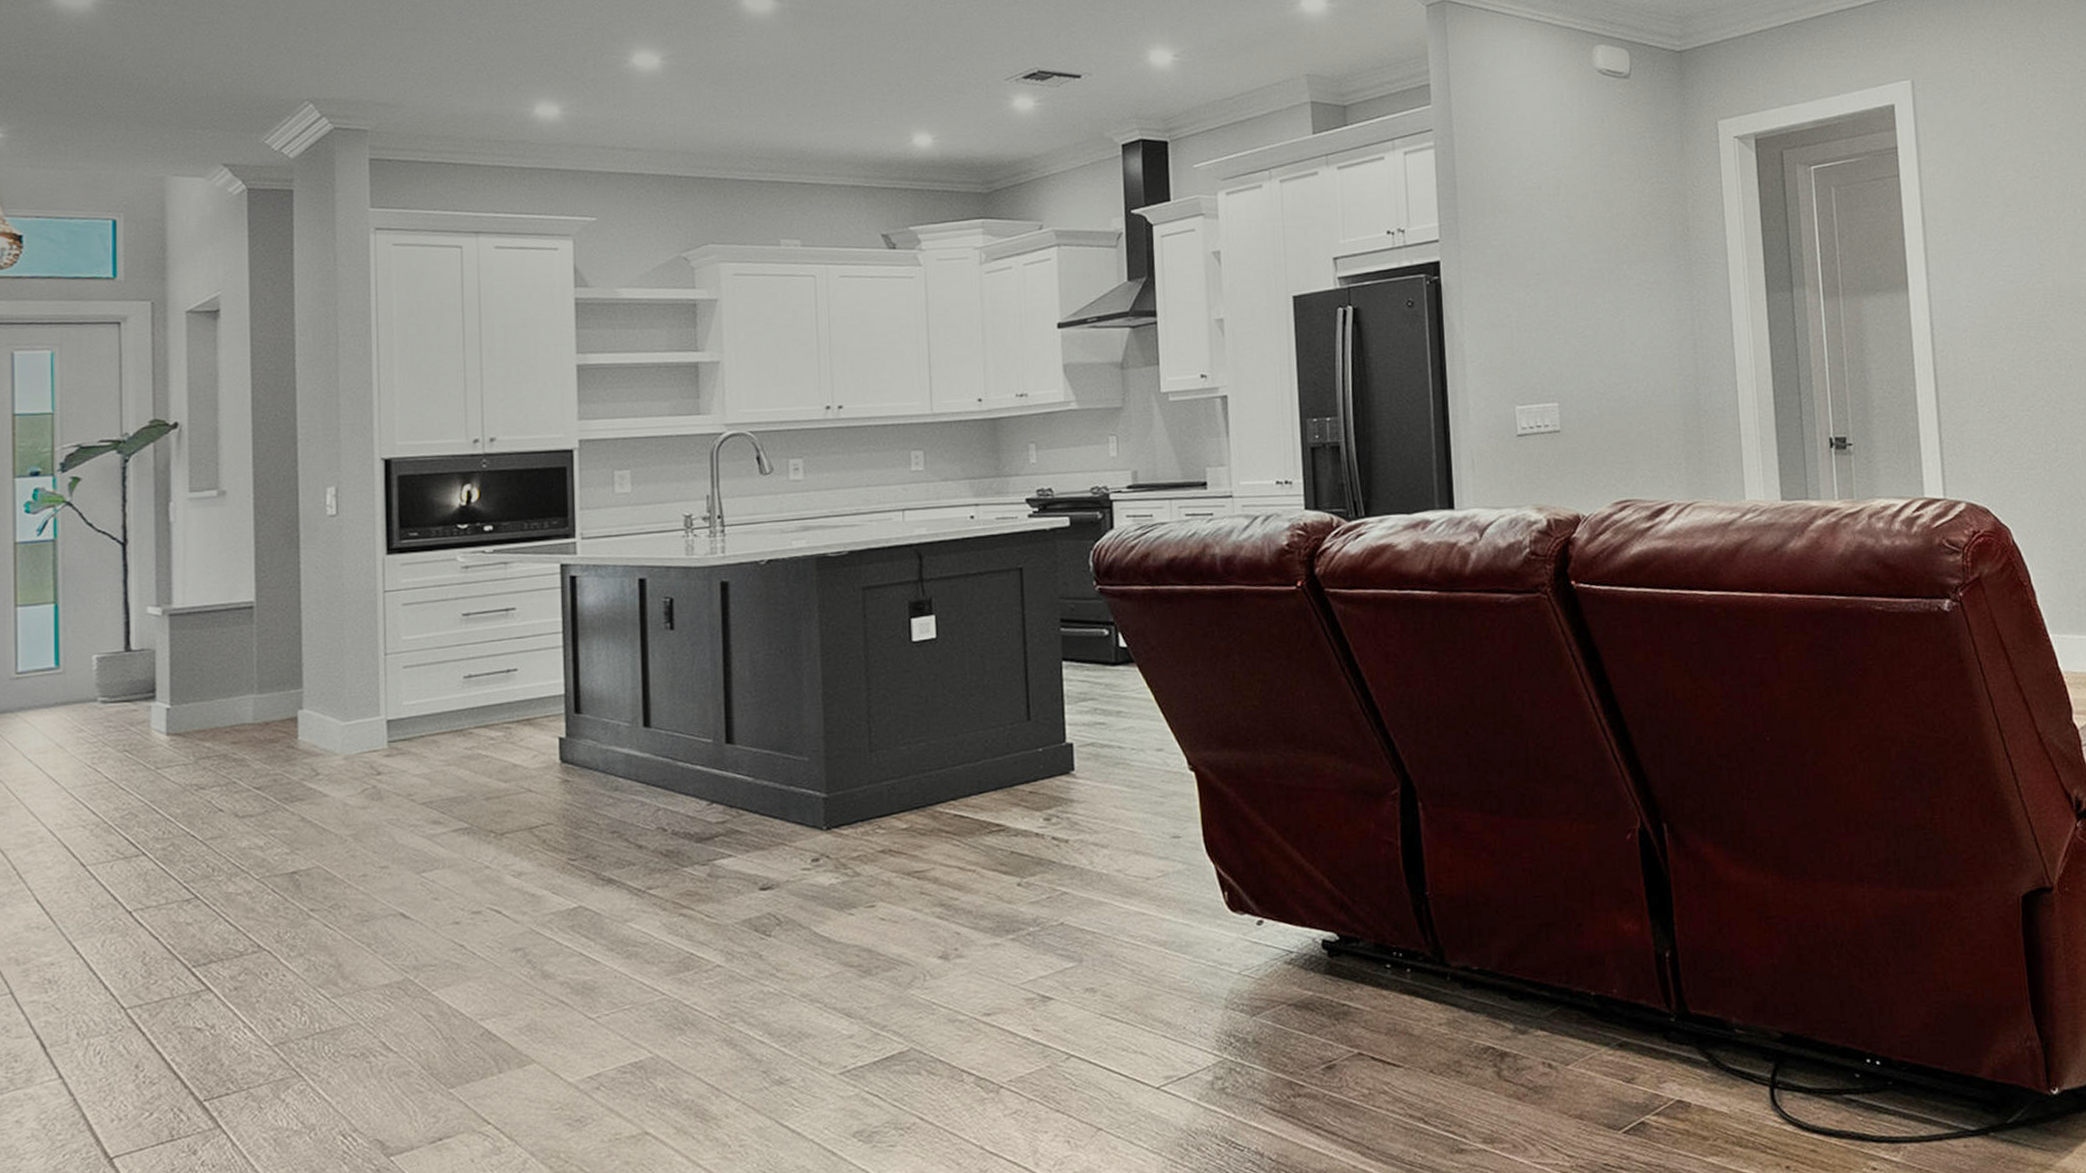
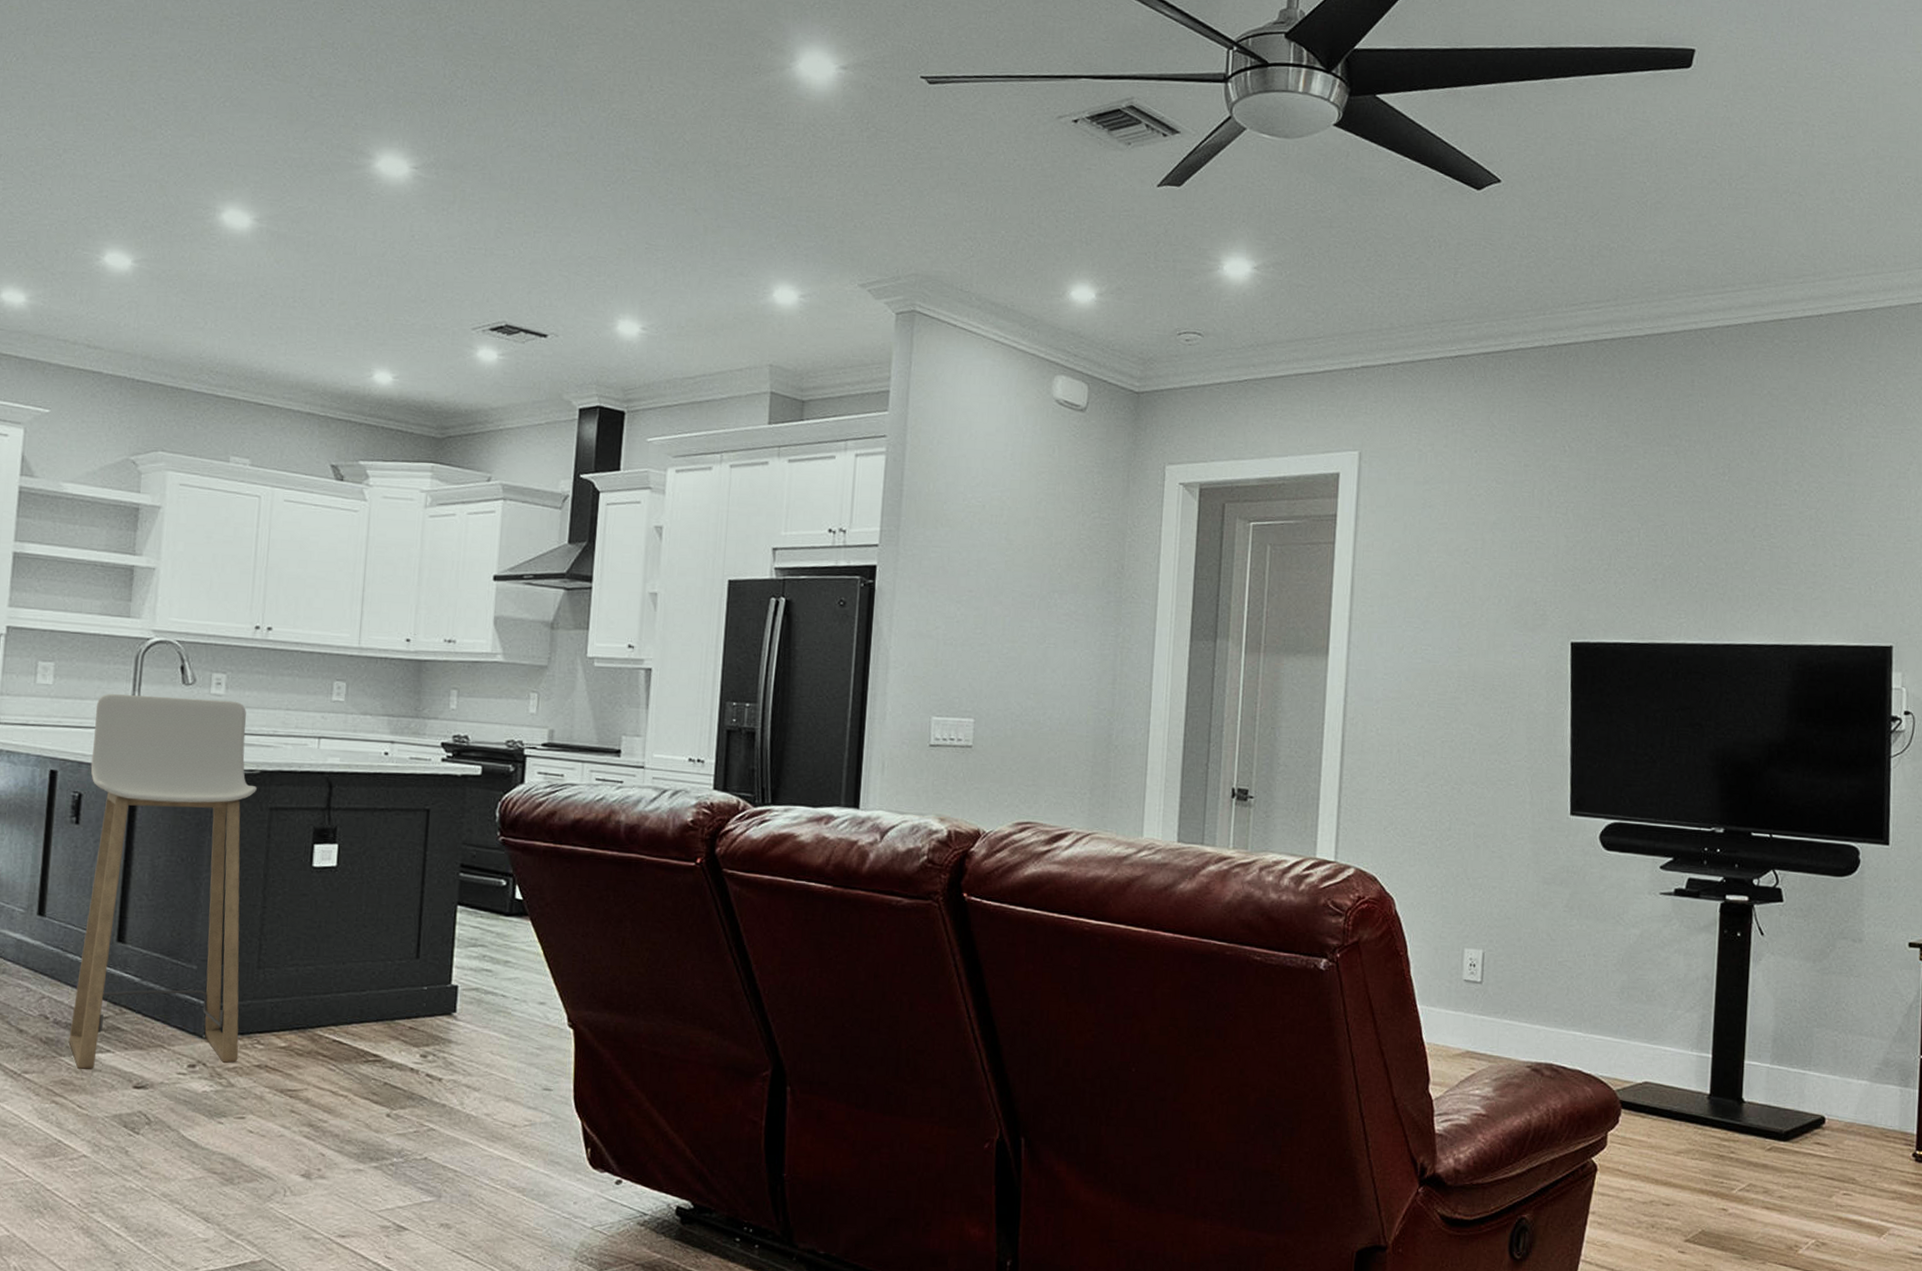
bar stool: none [677,484,861,879] -> present [68,694,257,1070]

